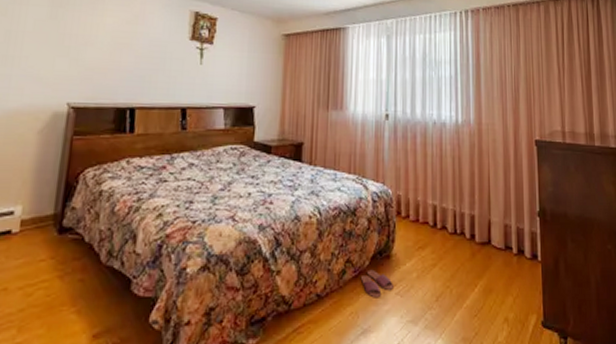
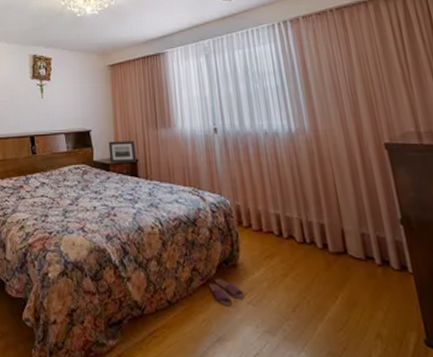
picture frame: none [272,121,302,146] -> present [108,141,136,163]

